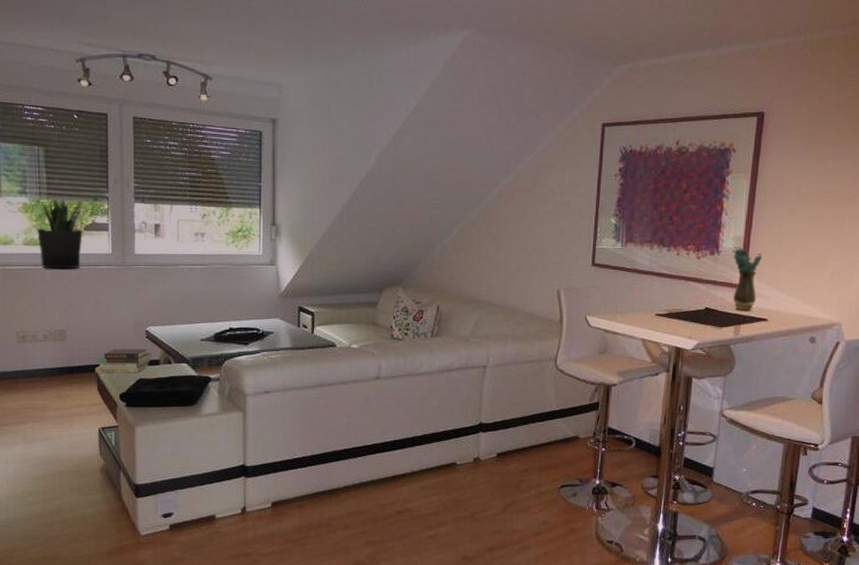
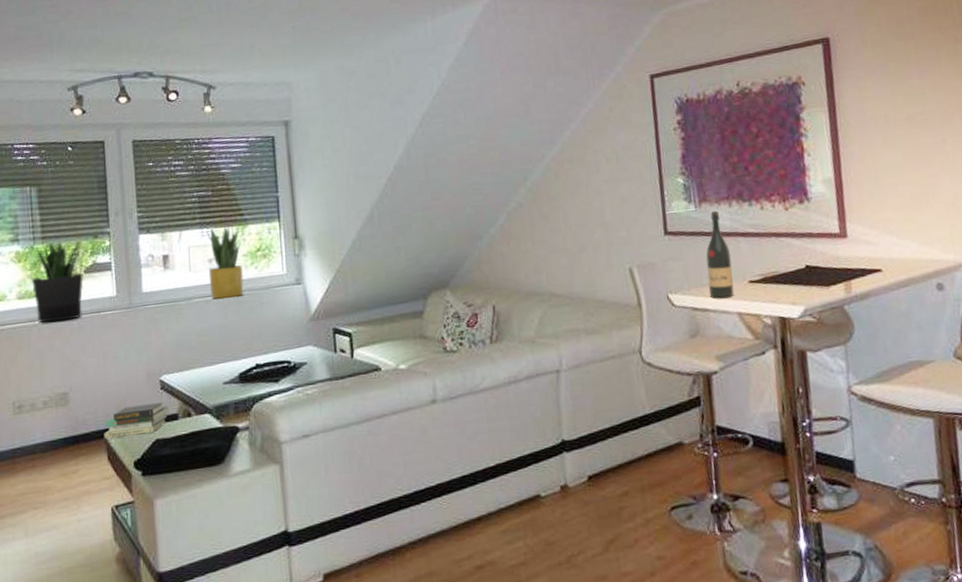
planter: none [194,204,226,270] -> present [206,224,244,299]
wine bottle: none [622,250,645,327] -> present [706,210,734,300]
vase: present [732,244,763,312] -> none [824,188,864,264]

